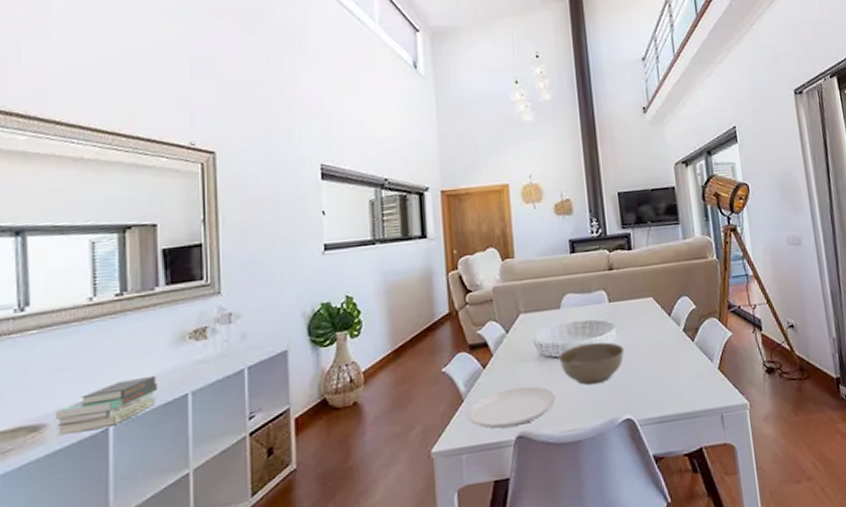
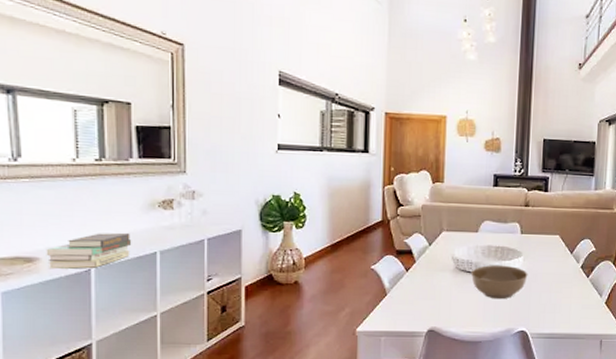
plate: present [467,386,556,429] -> none [389,291,465,321]

